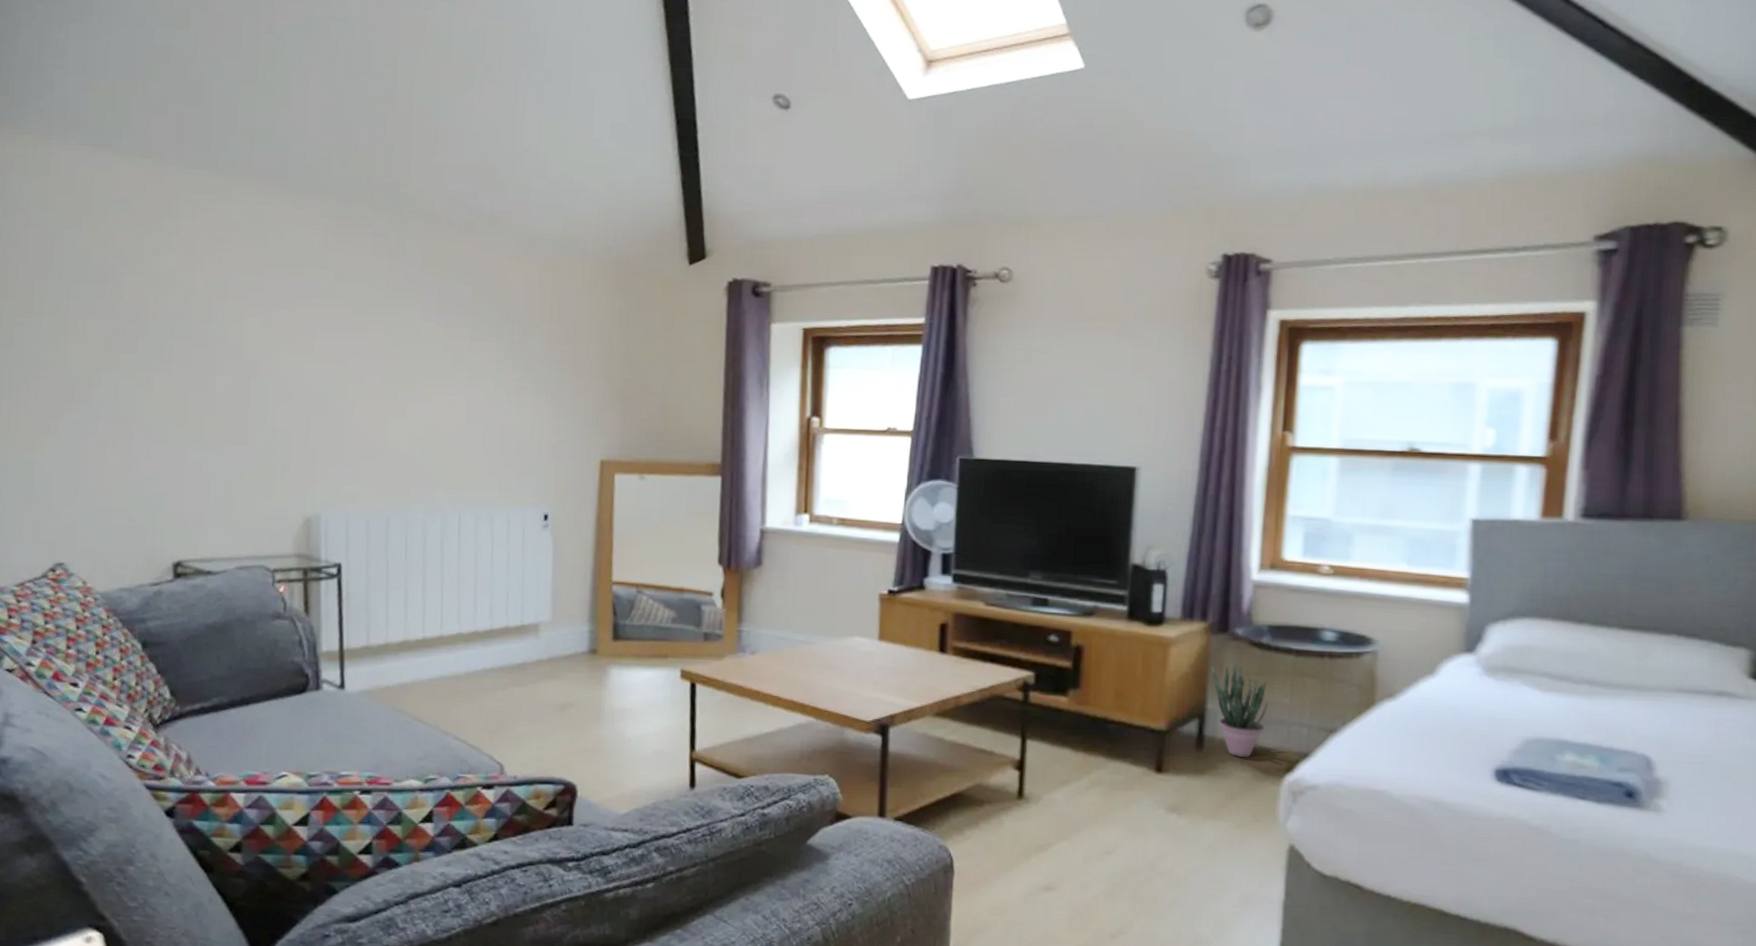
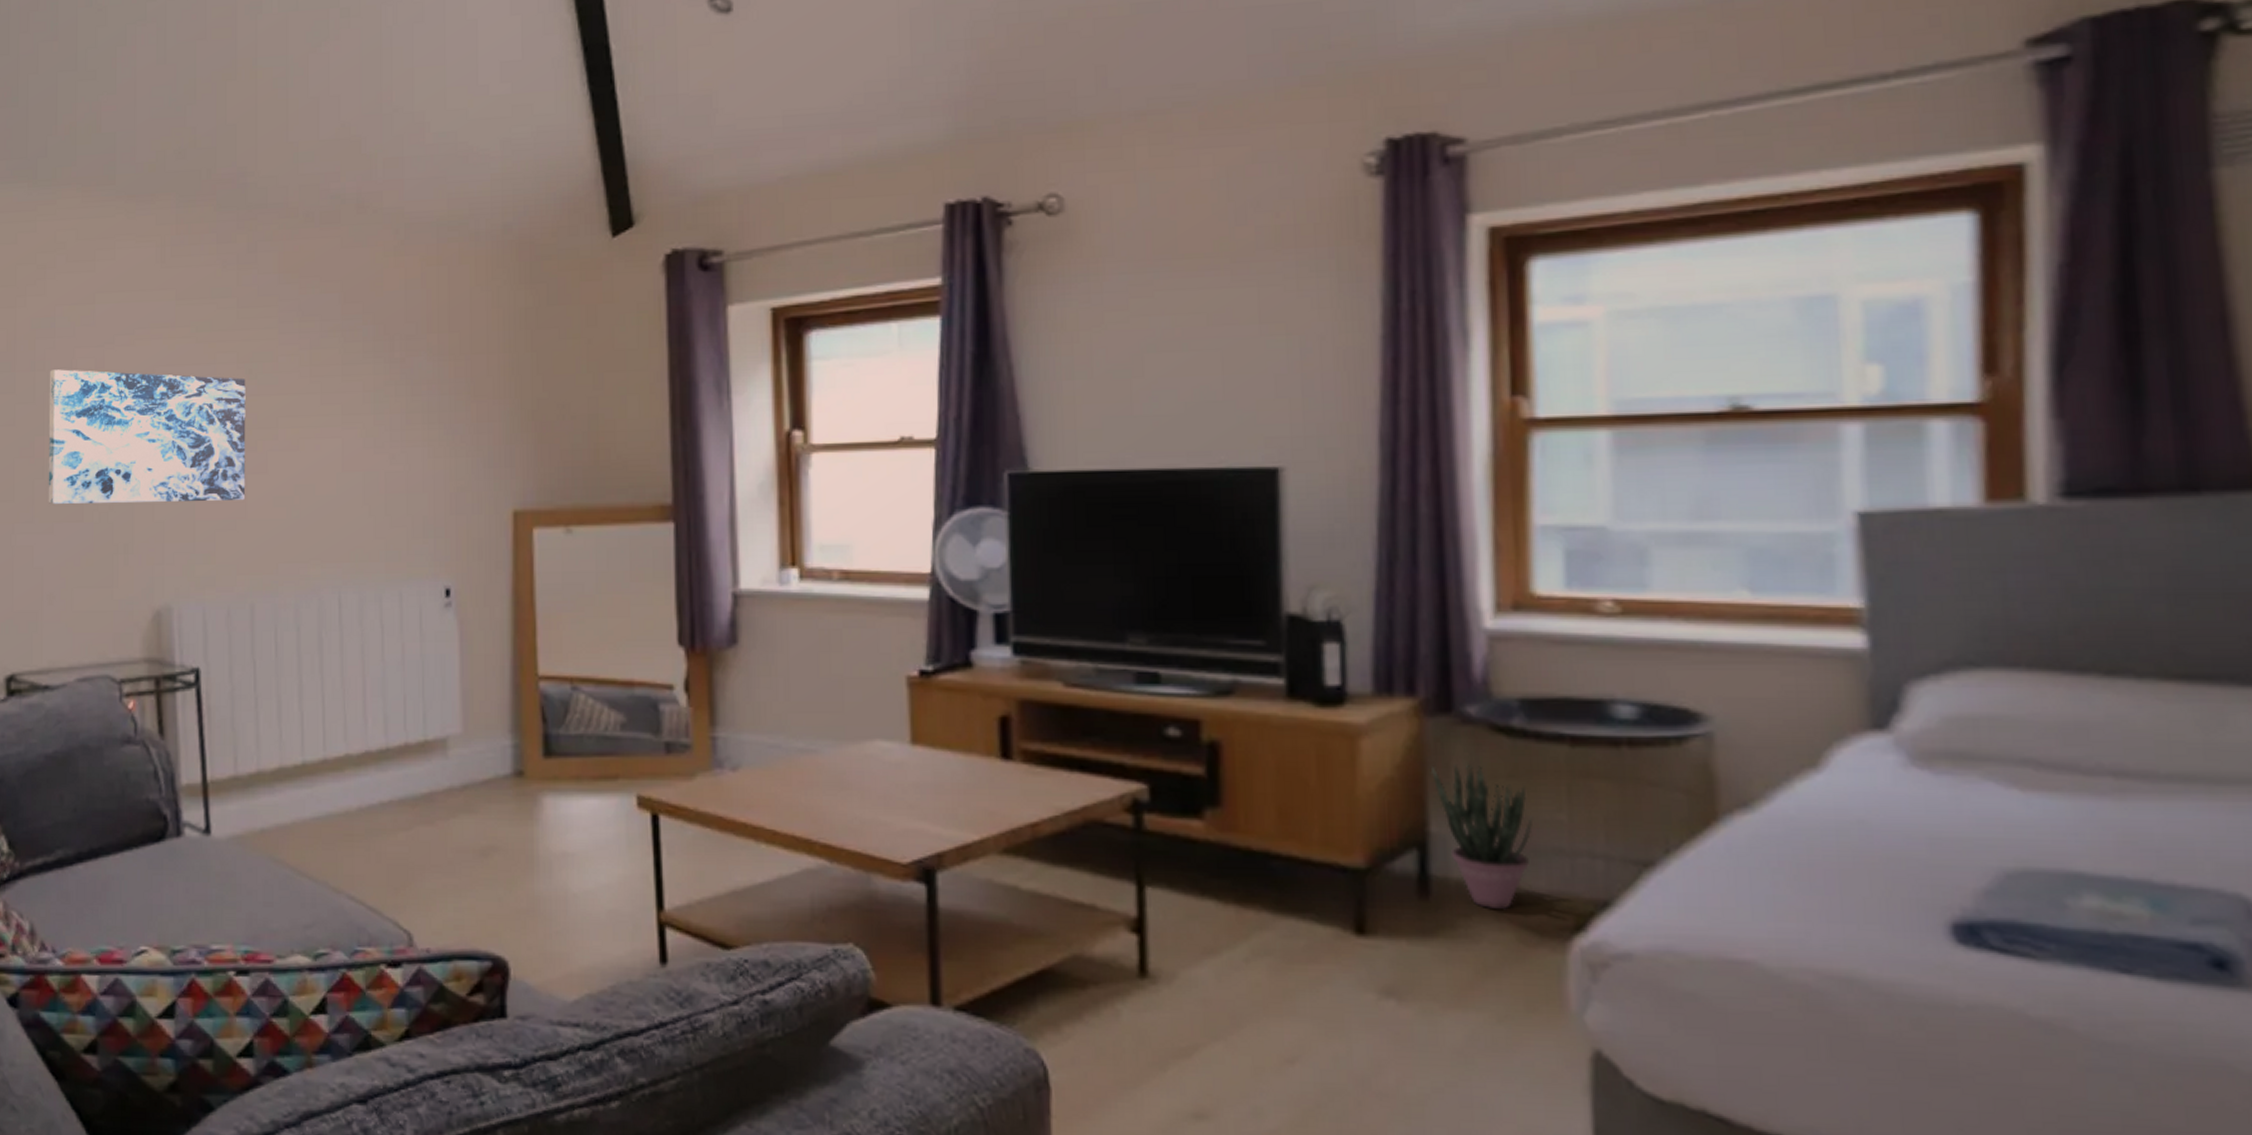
wall art: none [216,323,391,437] -> present [48,369,246,504]

